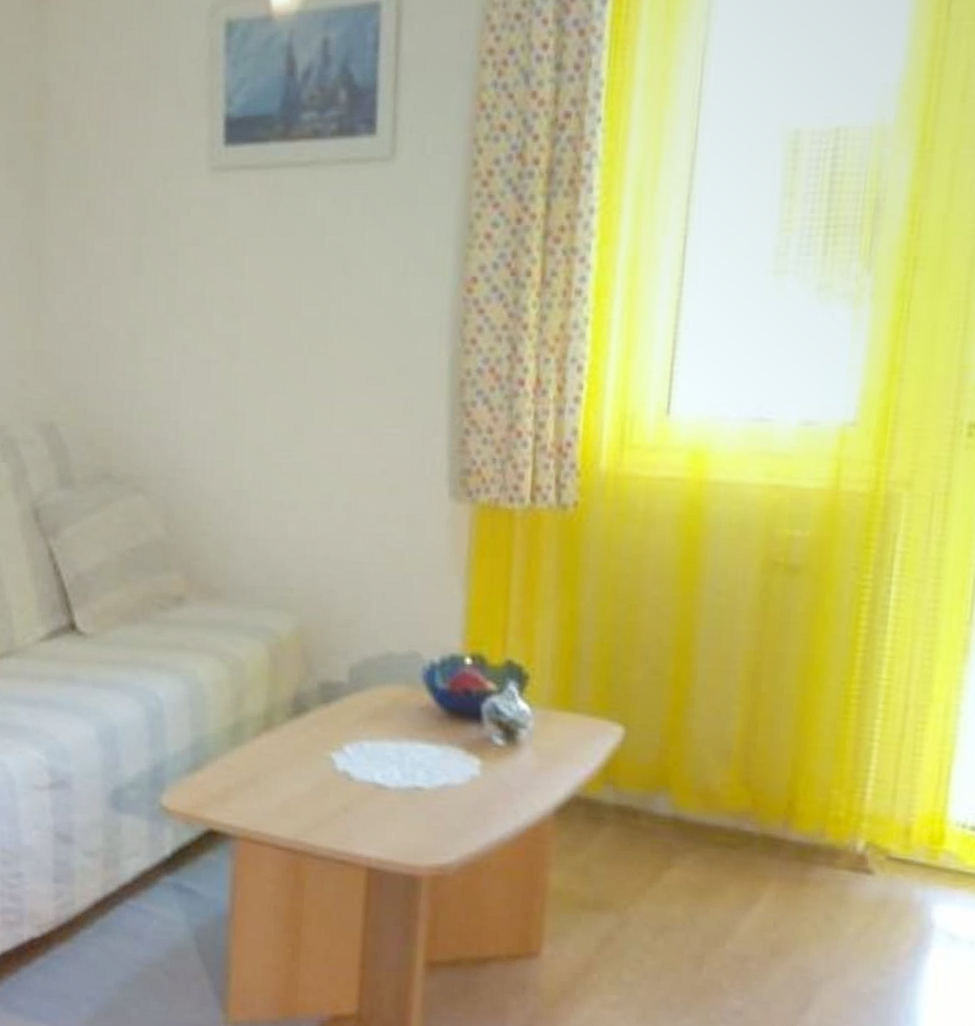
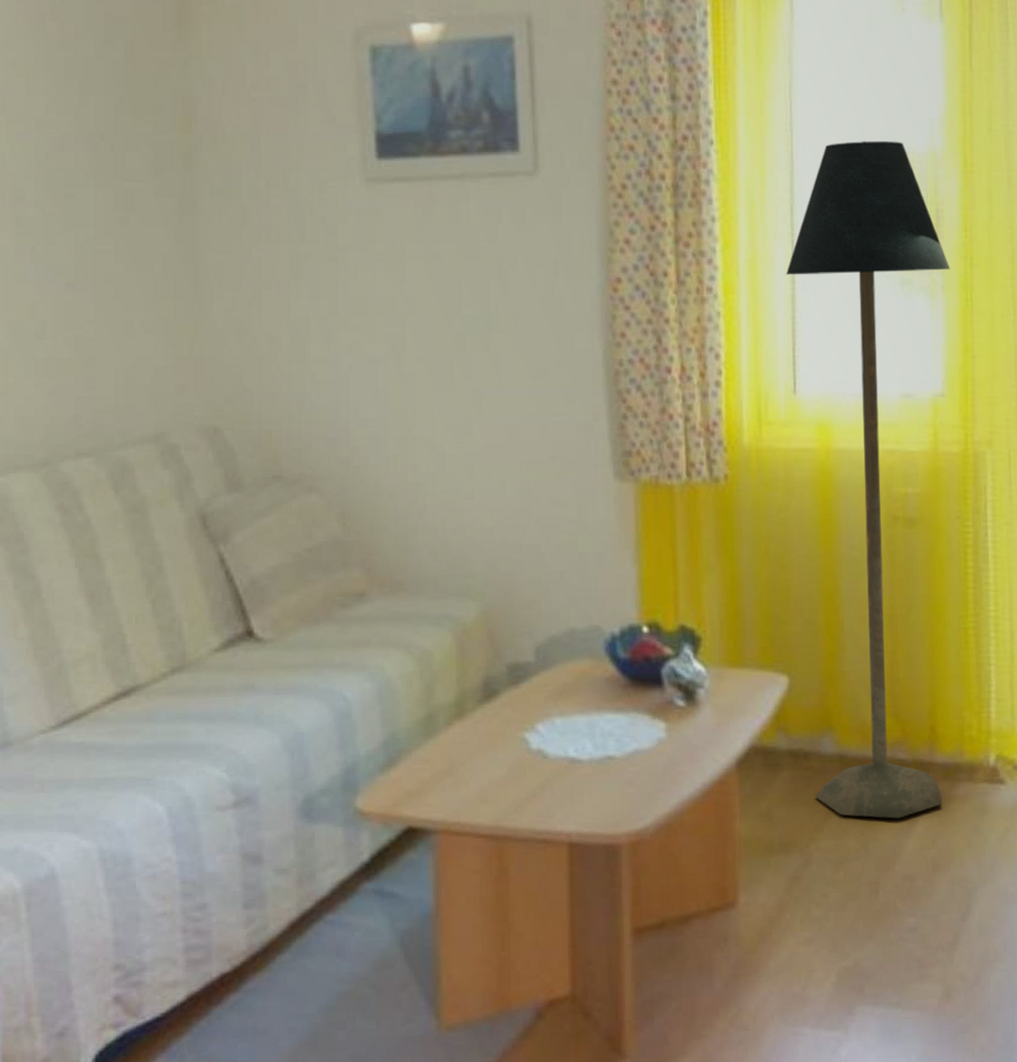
floor lamp: none [640,113,885,894] -> present [785,141,950,819]

